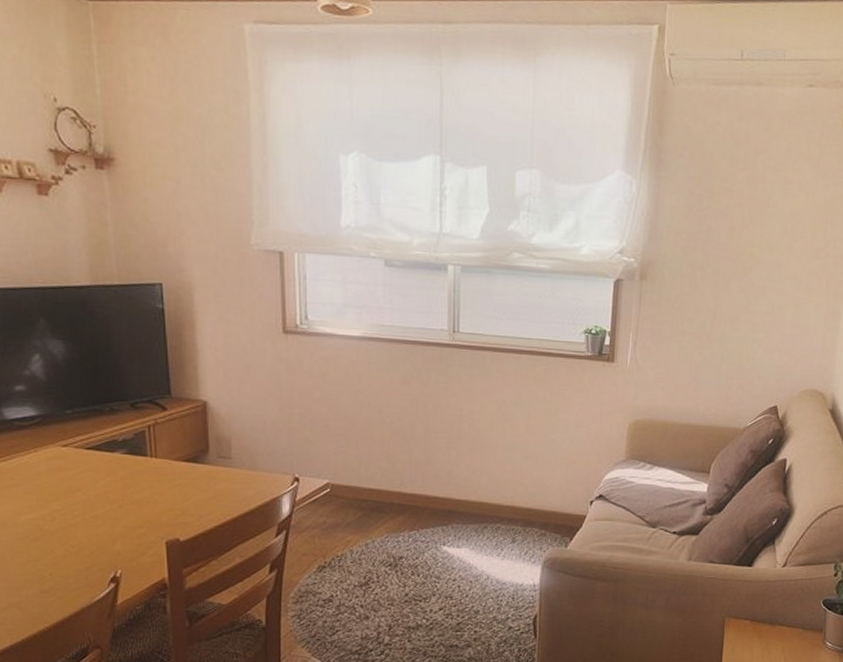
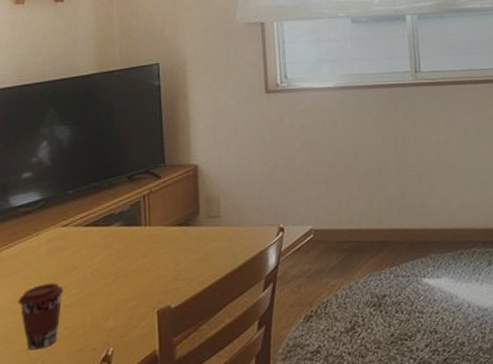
coffee cup: none [20,501,67,562] -> present [17,283,64,351]

